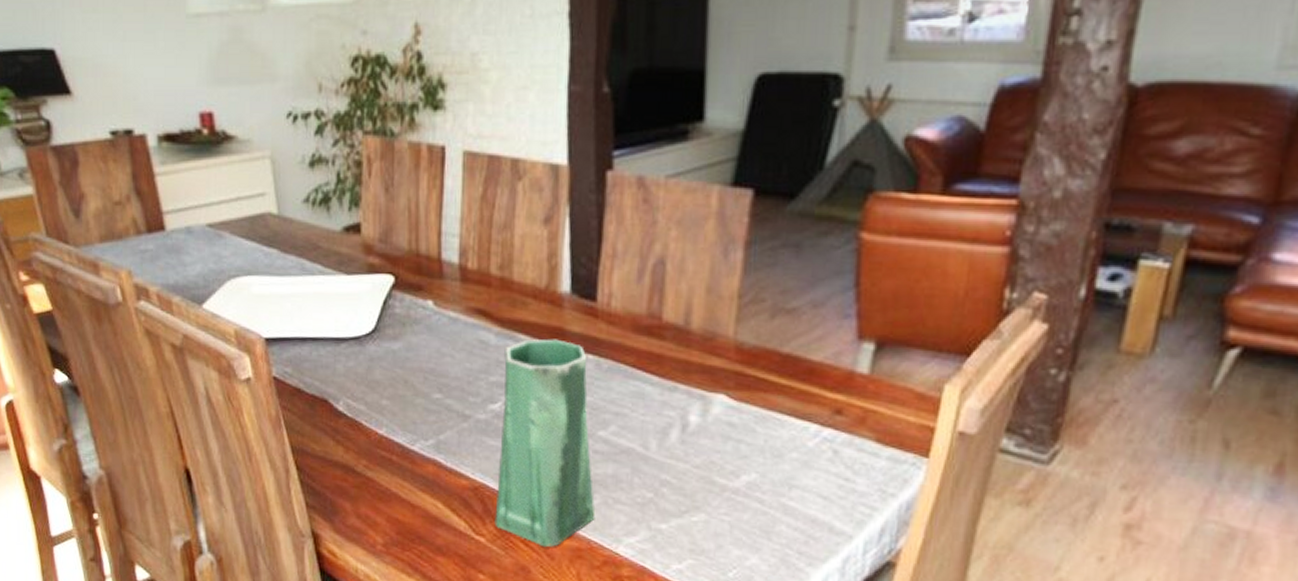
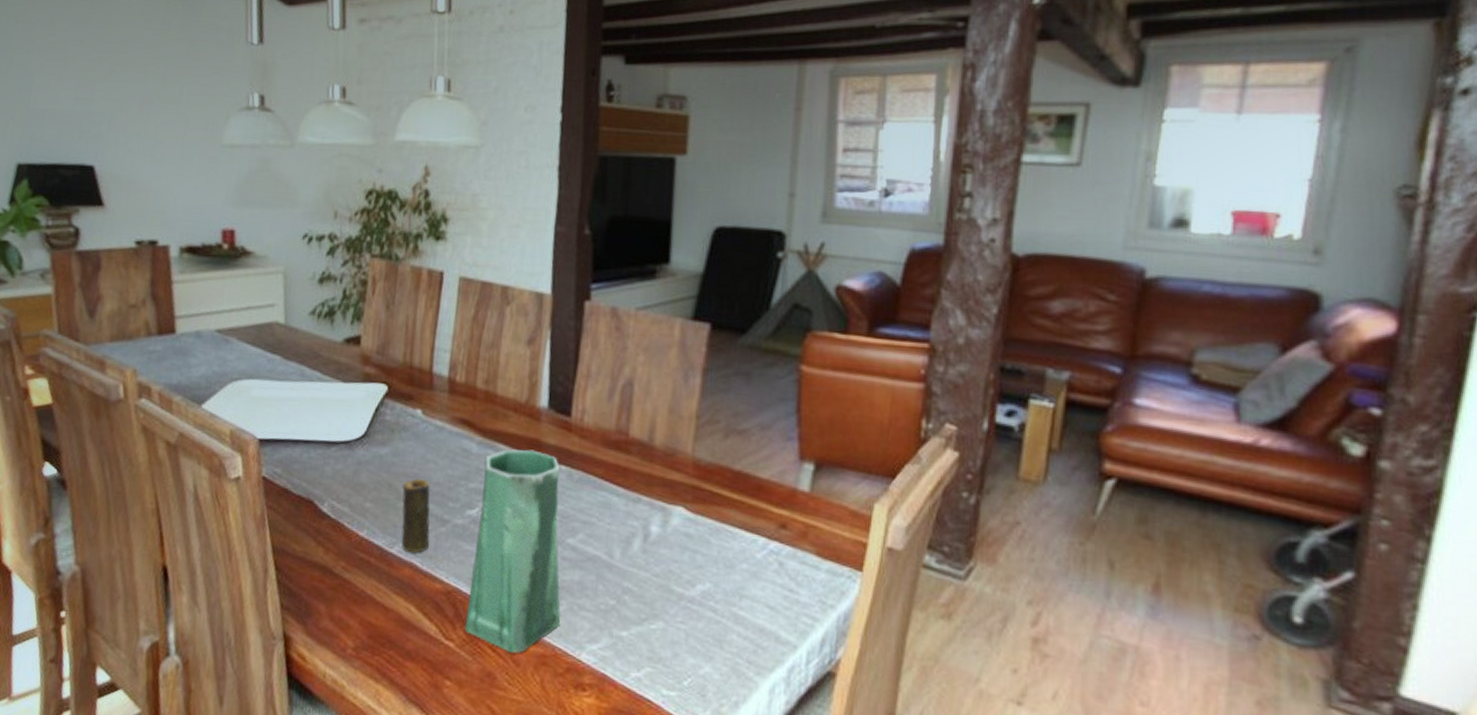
candle: none [419,373,453,450] -> present [401,478,431,554]

